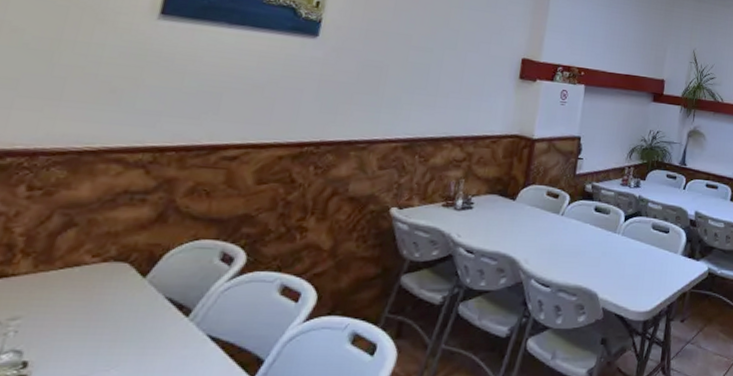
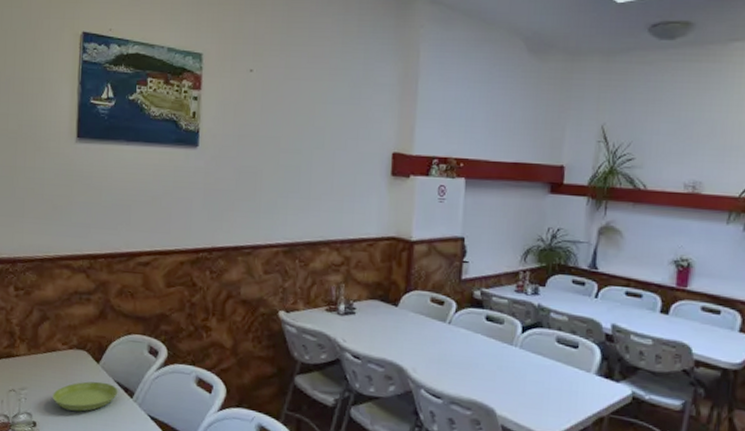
saucer: none [63,300,169,341] -> present [53,381,118,412]

